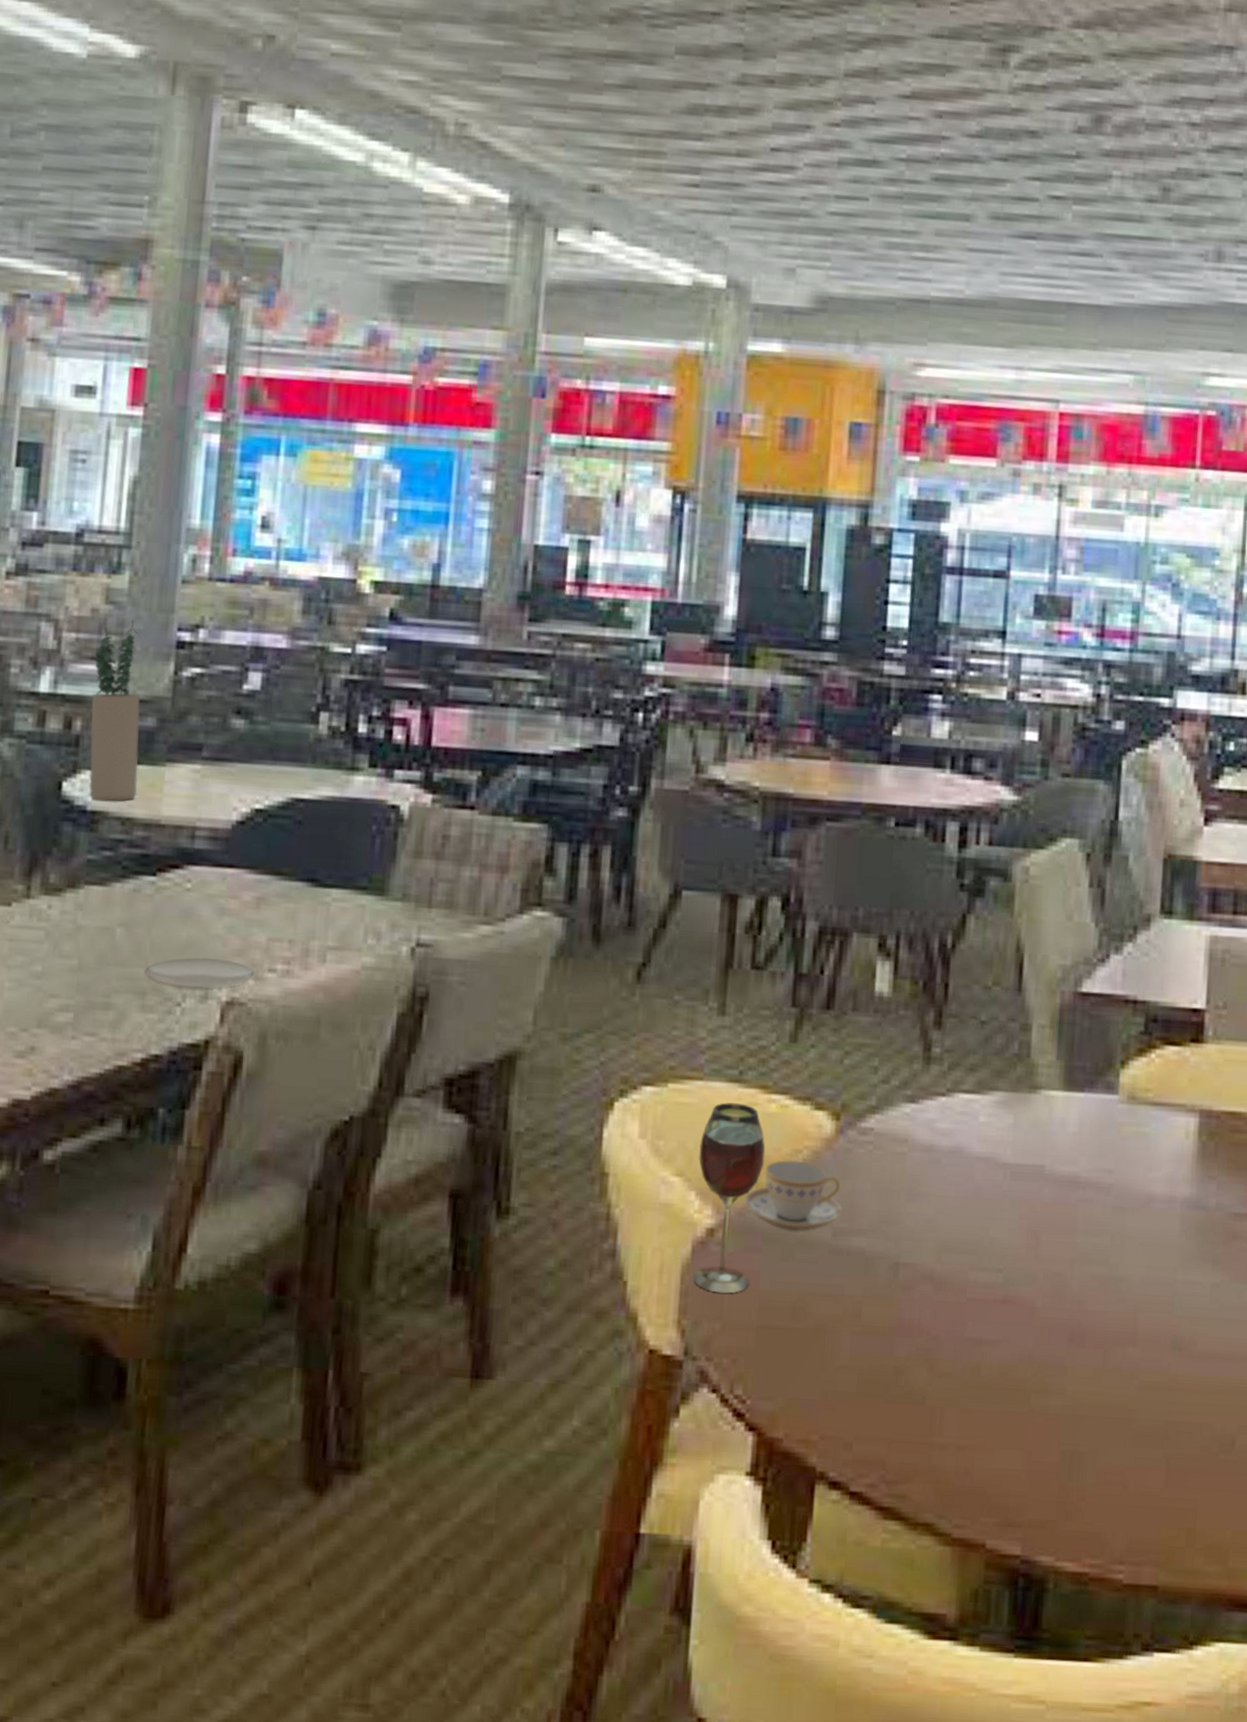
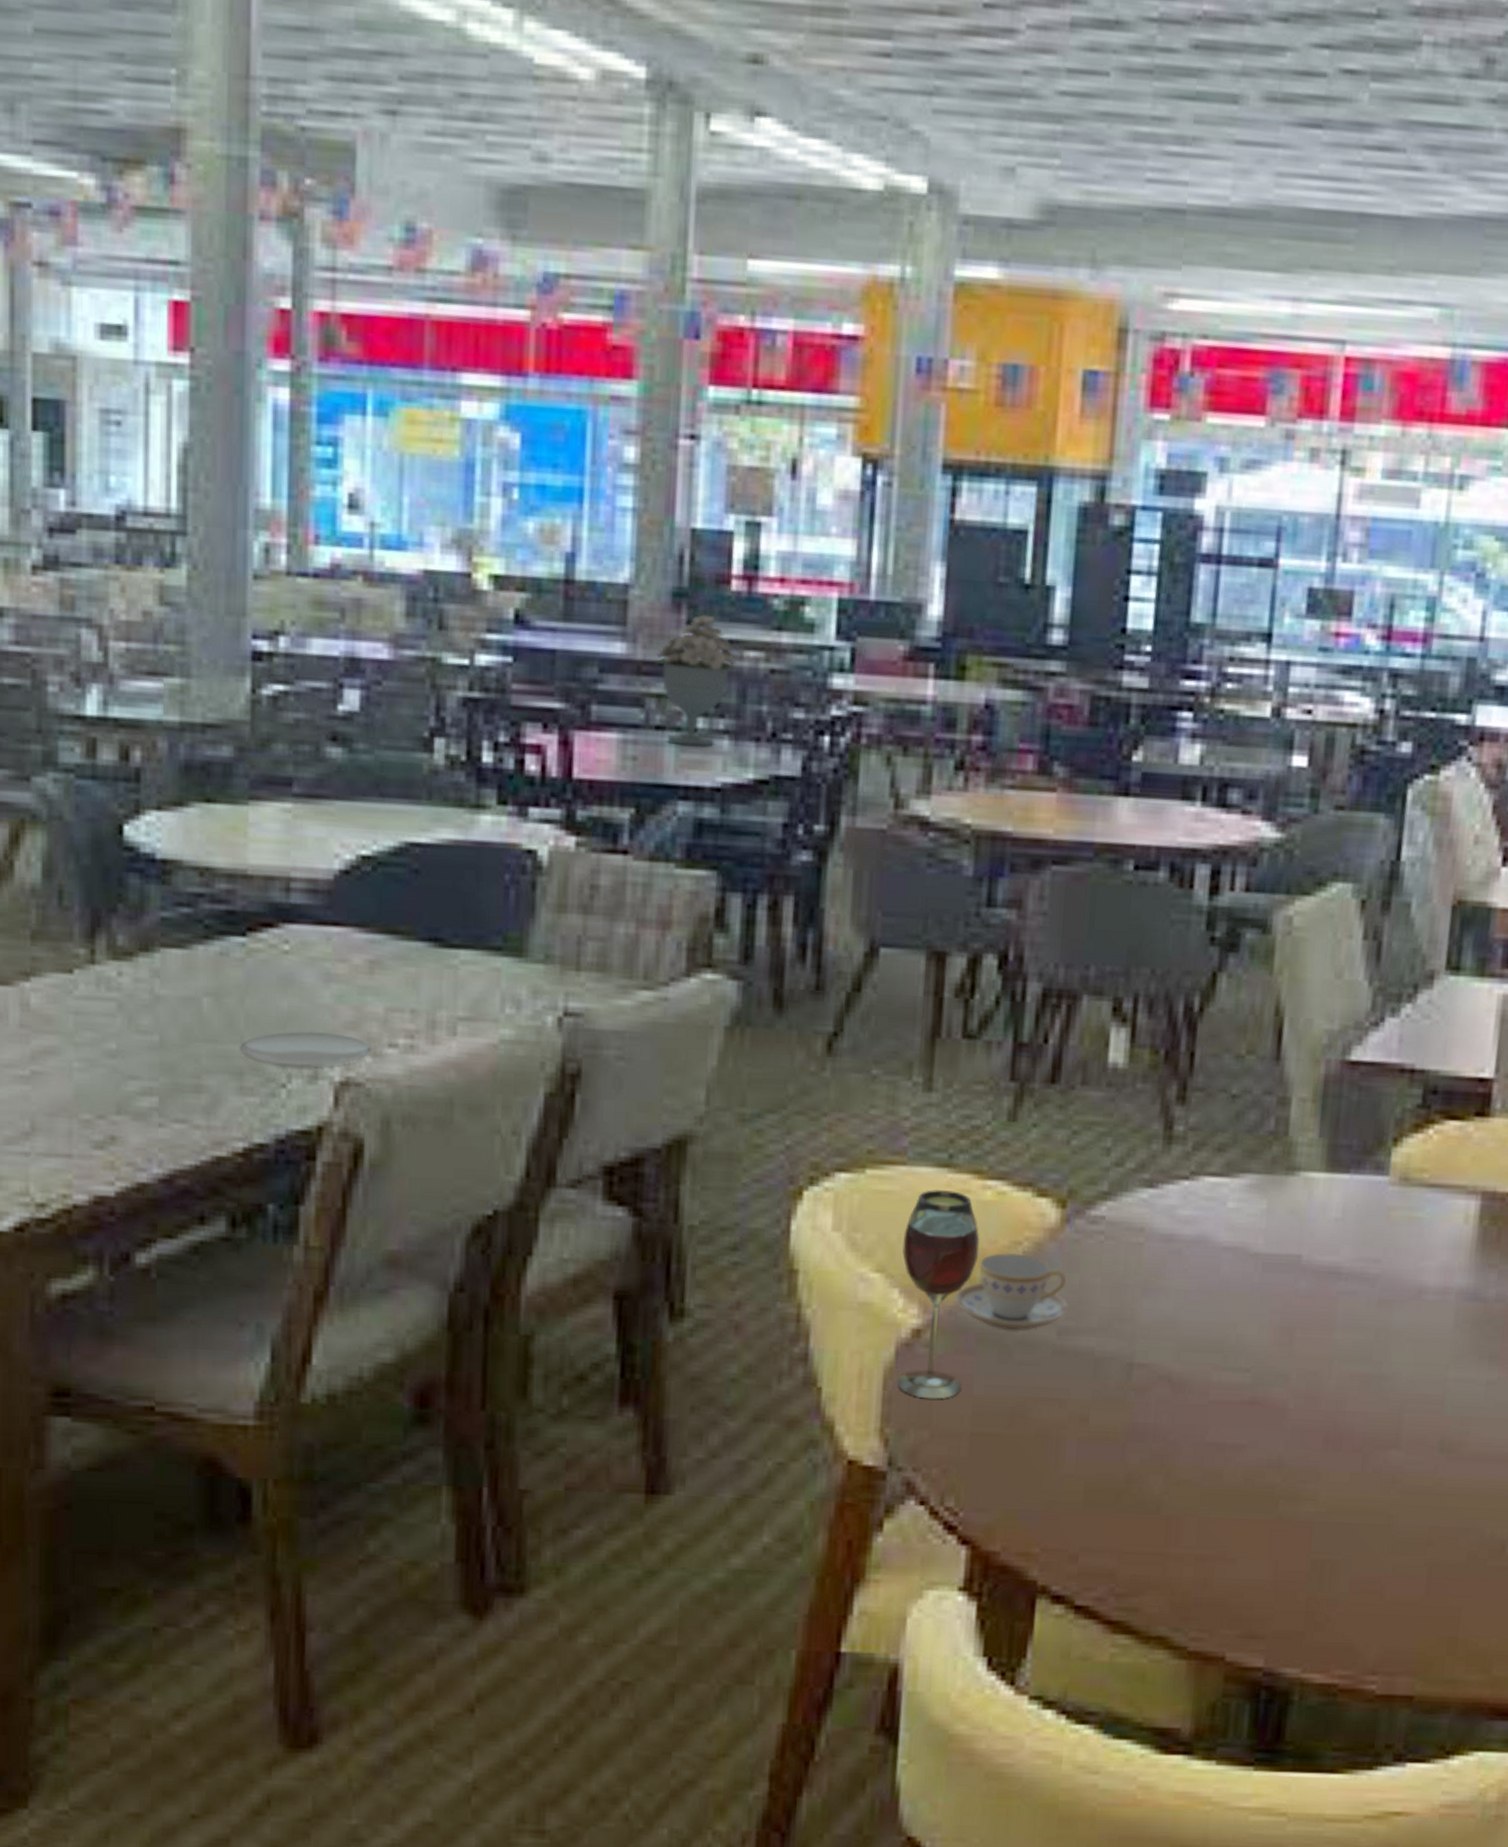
vase: present [89,620,141,802] -> none [151,626,216,848]
bouquet: none [501,613,569,722] -> present [654,614,737,749]

